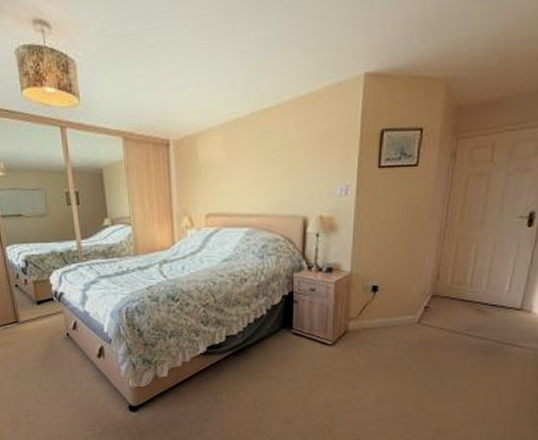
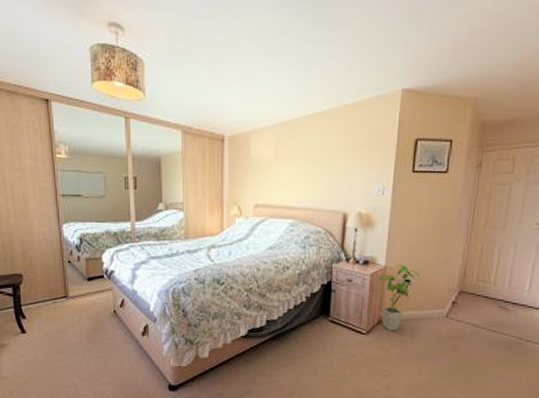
house plant: none [345,270,390,340] -> present [380,264,421,331]

